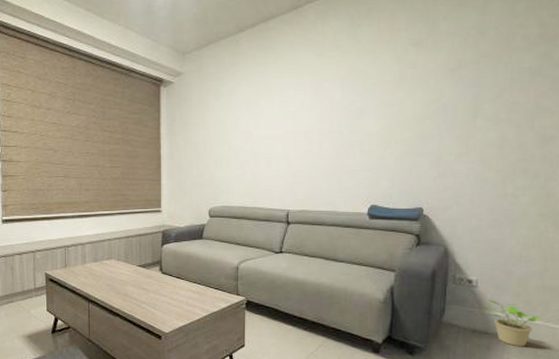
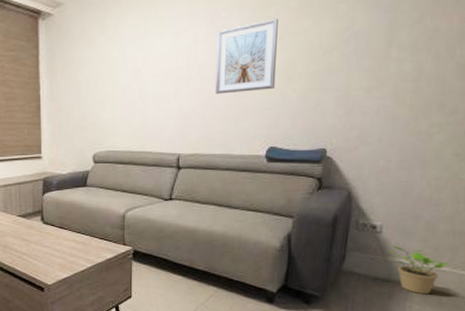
picture frame: none [320,90,375,156] -> present [215,18,278,94]

